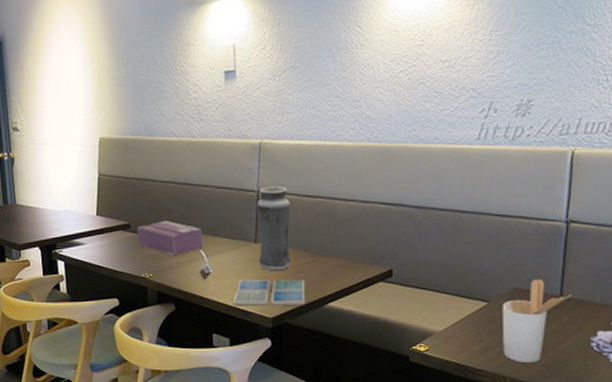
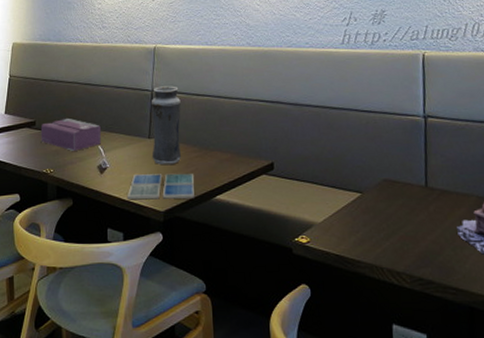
utensil holder: present [502,278,572,362] -> none [374,170,436,253]

